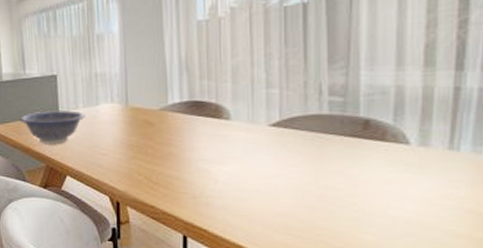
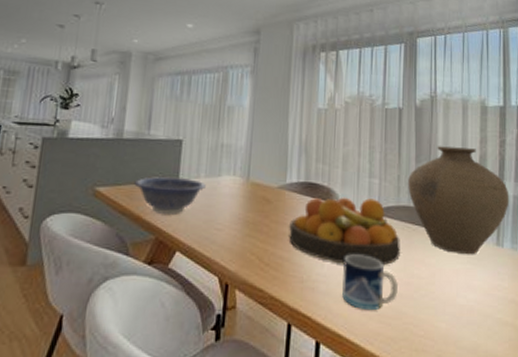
fruit bowl: none [176,110,310,180] -> present [289,197,400,266]
mug: none [240,169,308,224] -> present [342,254,398,311]
vase: none [318,36,472,163] -> present [408,146,510,255]

